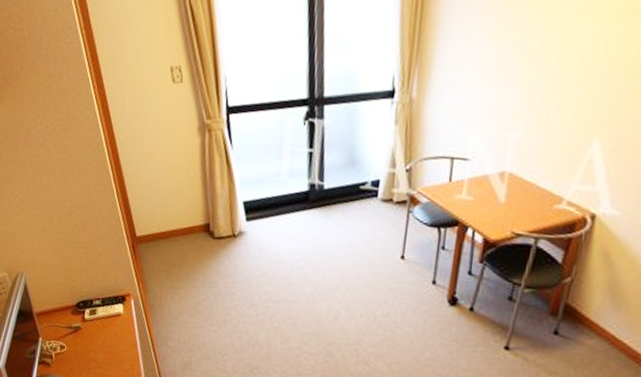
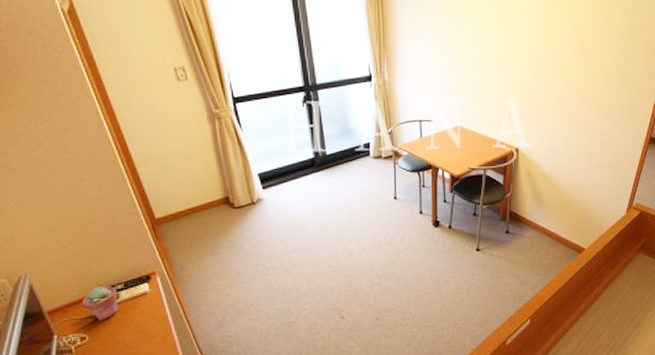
potted succulent: none [64,298,96,334] -> present [82,286,119,321]

